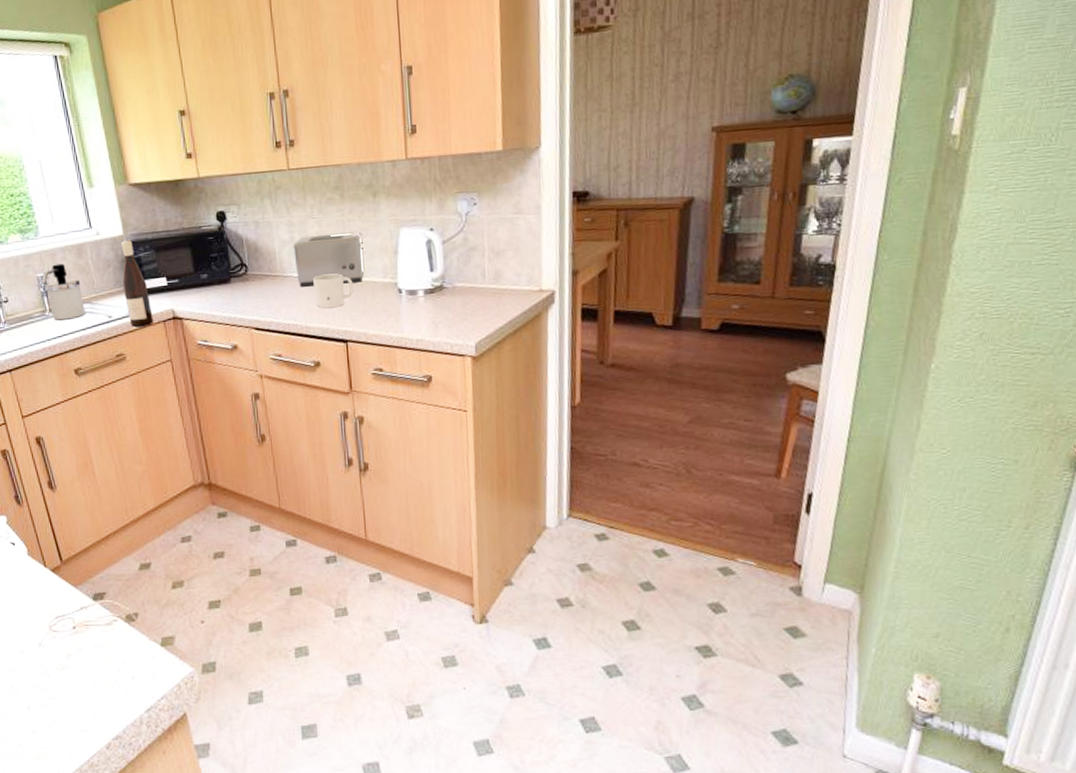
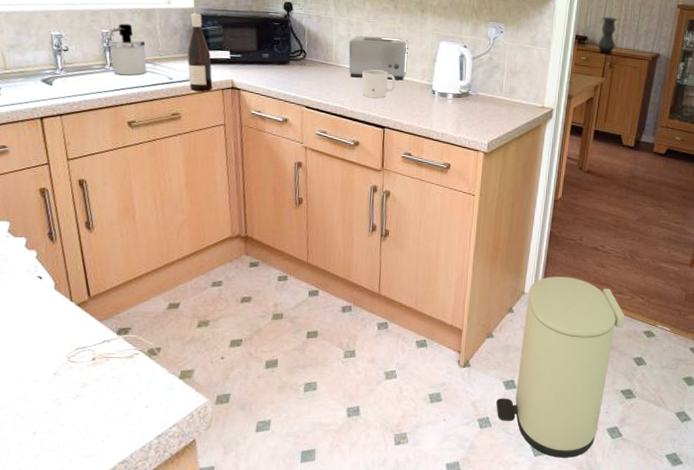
pedal bin: none [527,503,689,735] -> present [496,276,625,458]
vase: none [604,159,630,210] -> present [597,16,618,54]

